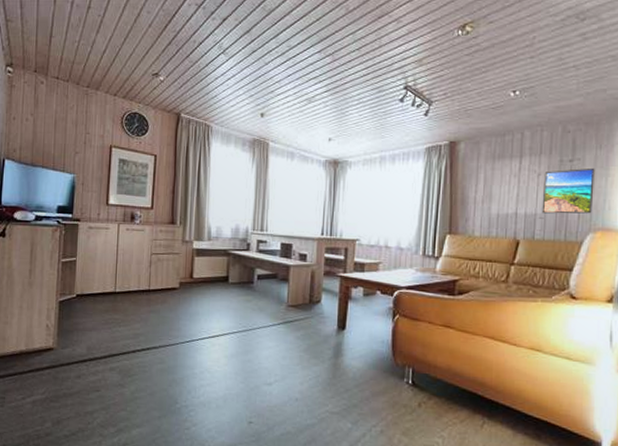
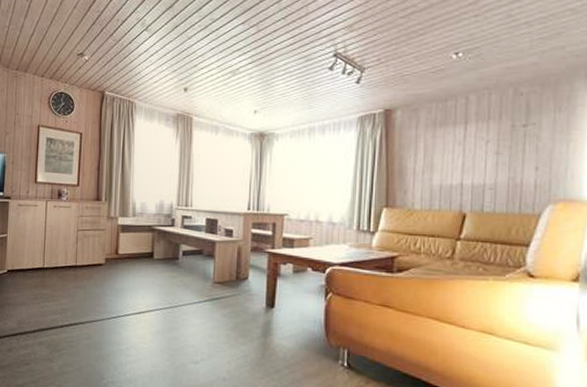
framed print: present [541,167,595,214] -> none [491,132,554,184]

